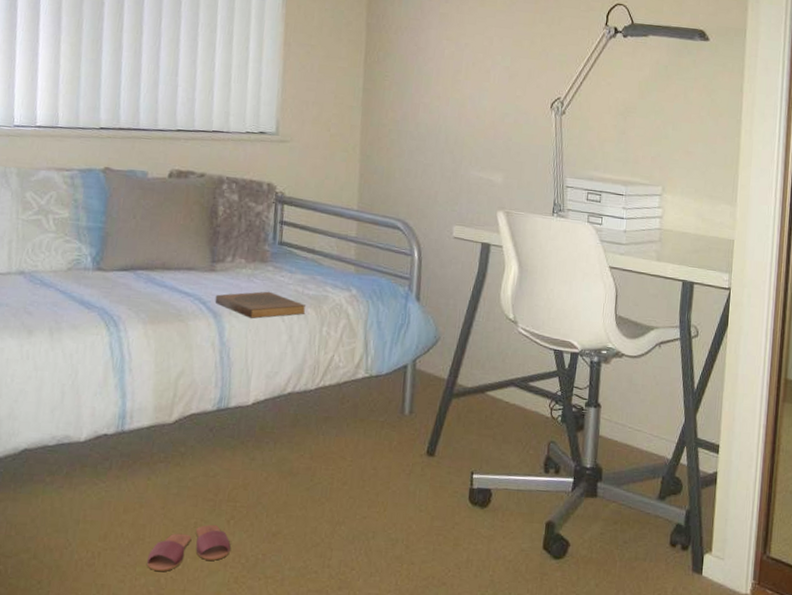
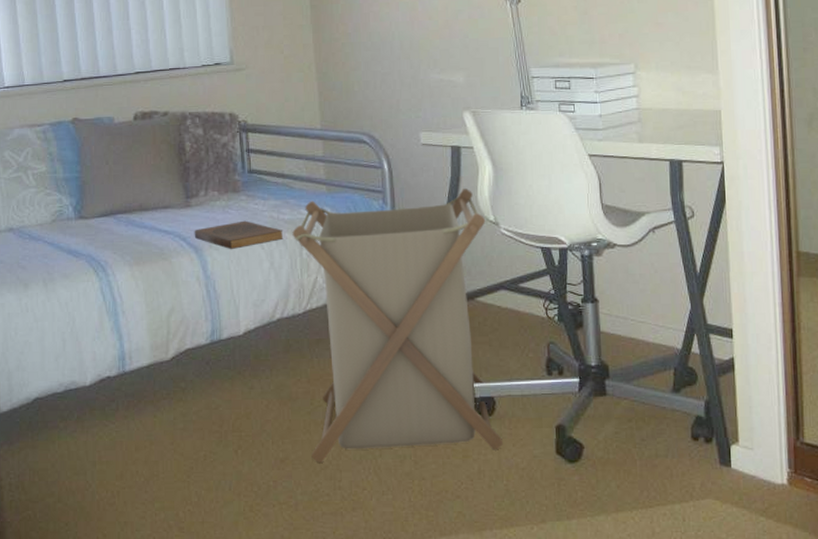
slippers: present [146,524,231,572] -> none [163,455,242,506]
laundry basket: none [304,279,506,541] -> present [292,189,502,463]

